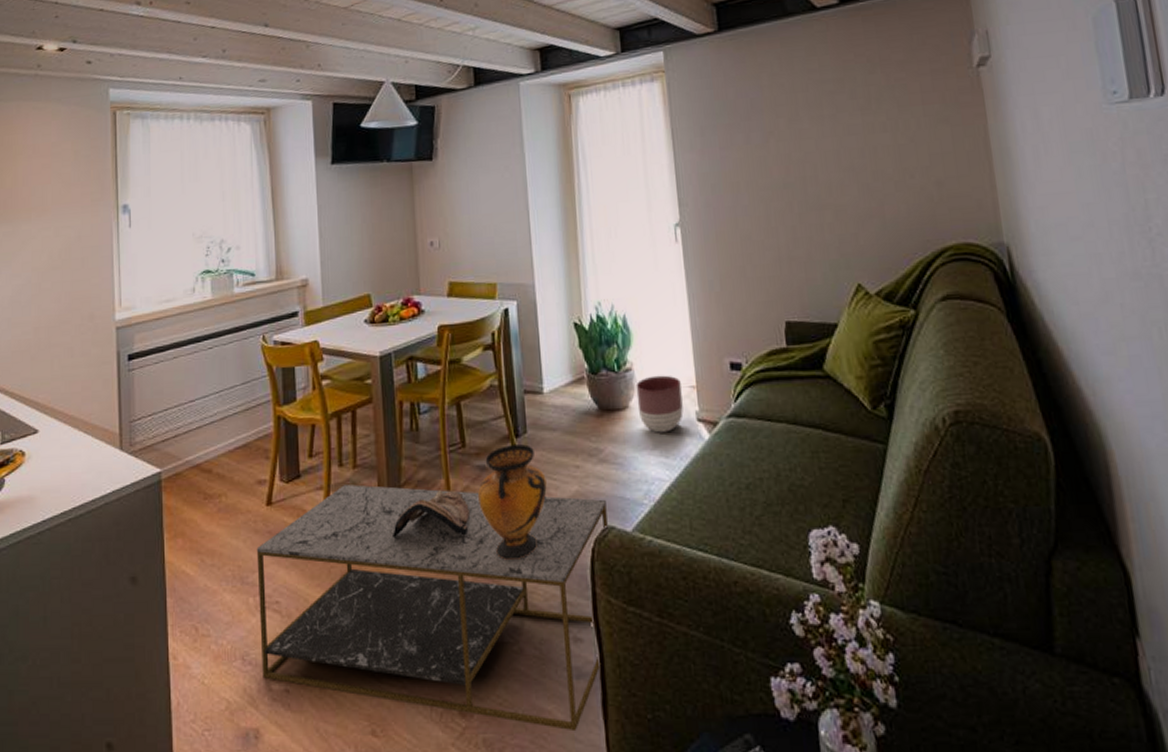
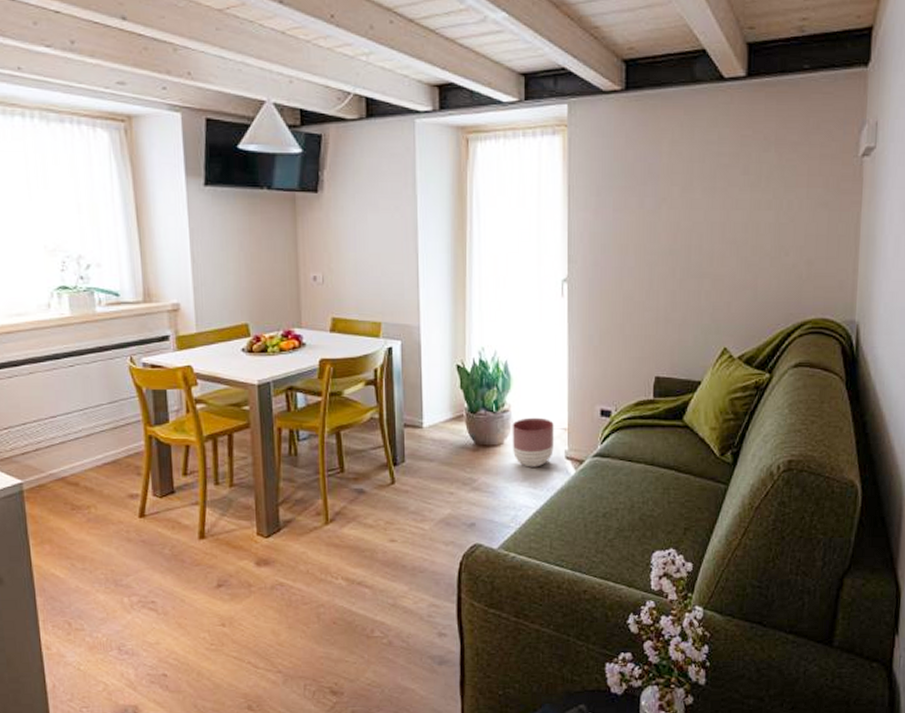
coffee table: present [256,484,608,732] -> none [130,502,476,705]
animal skull: present [393,490,470,539] -> none [270,509,346,550]
vase: present [478,444,547,561] -> none [355,472,421,571]

